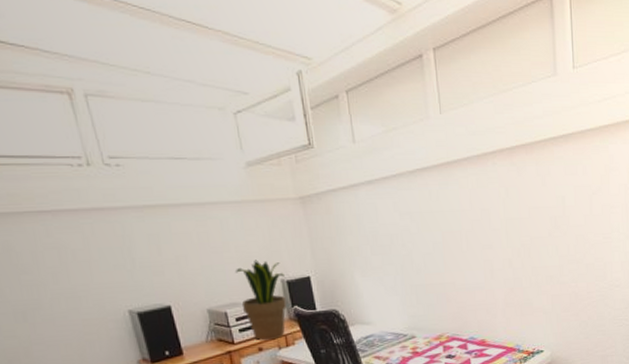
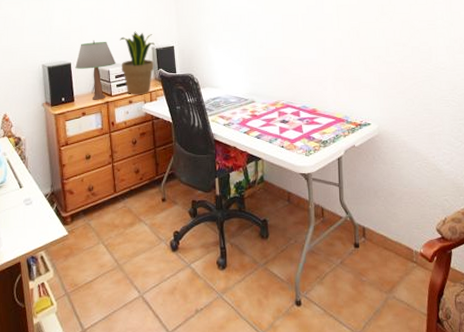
table lamp: none [177,274,235,351] -> present [75,40,117,100]

